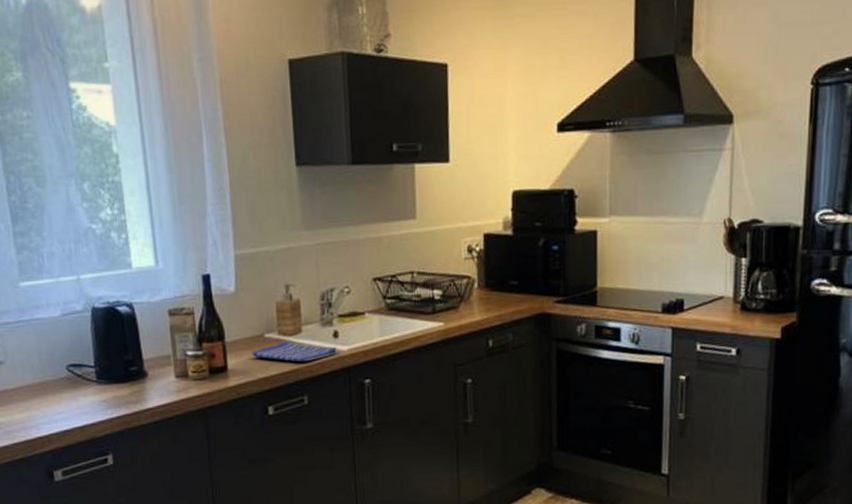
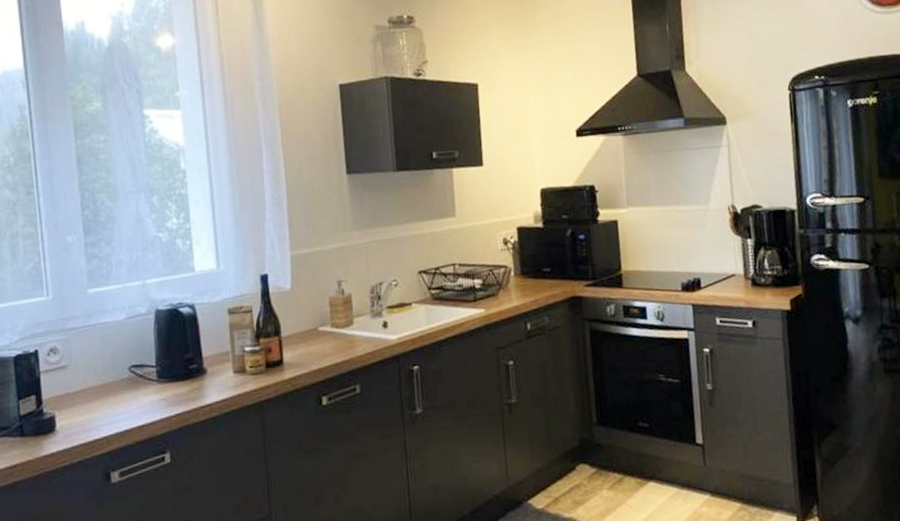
dish towel: present [252,341,337,362] -> none [306,333,387,353]

